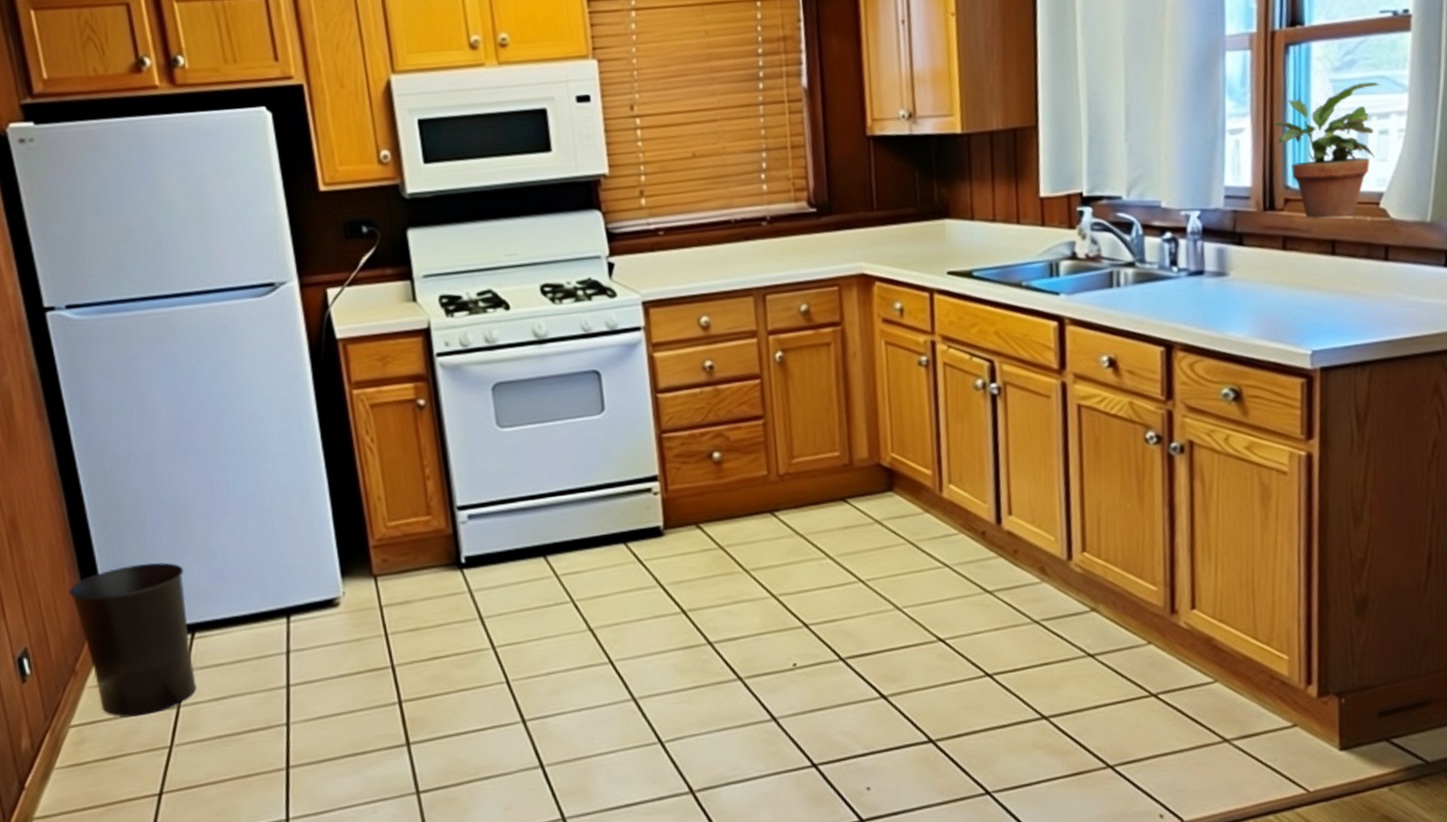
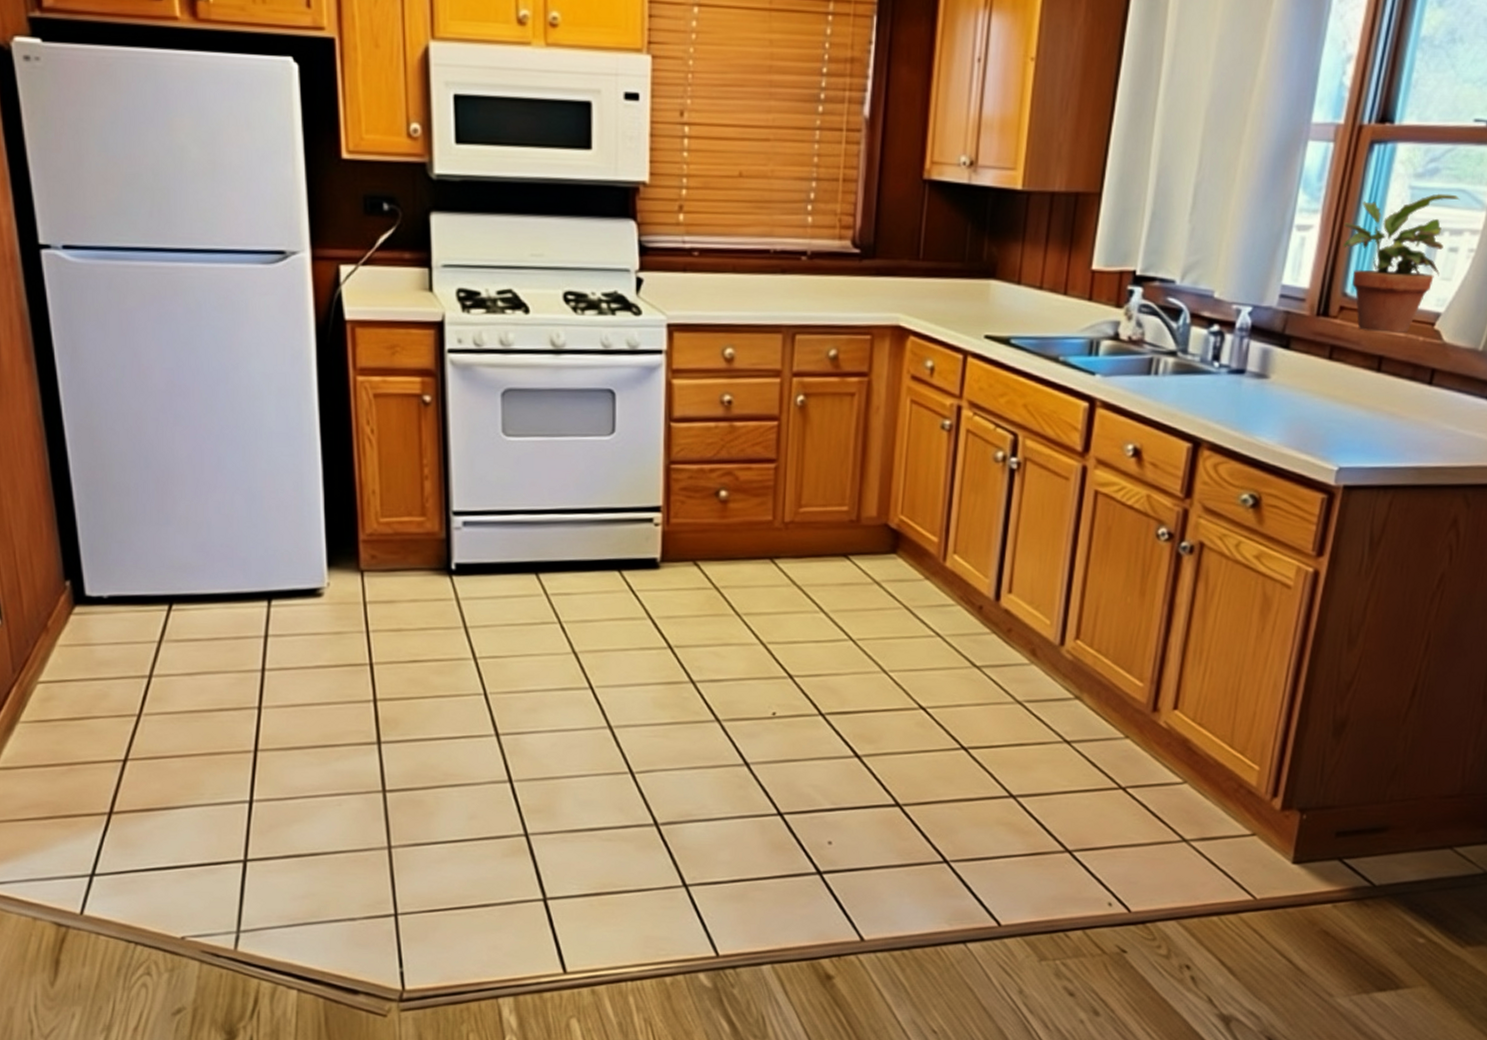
waste bin: present [68,562,197,716] -> none [45,527,170,680]

